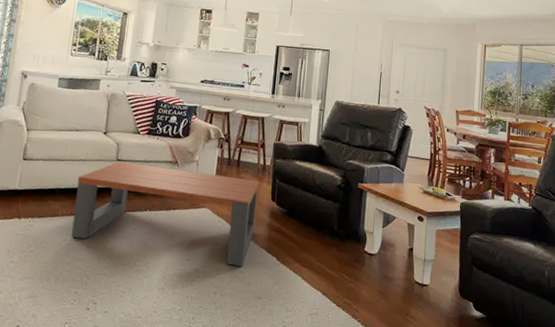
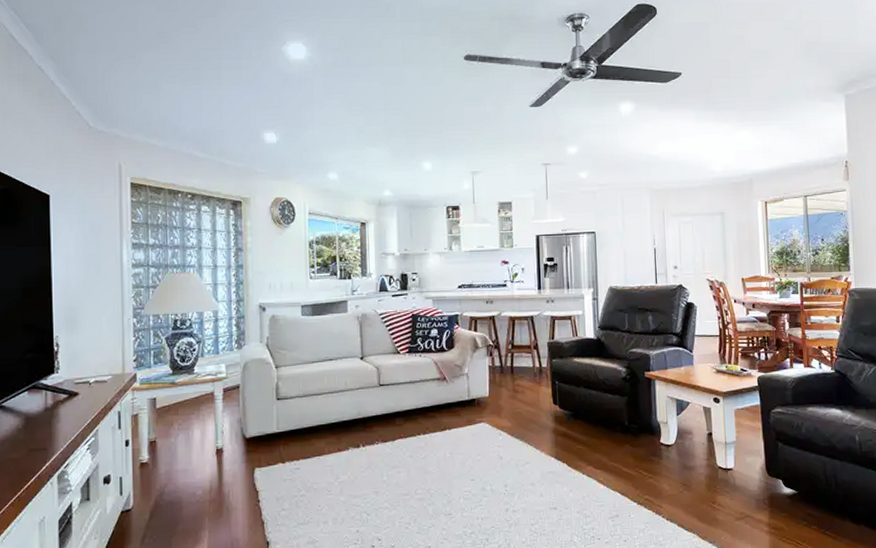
coffee table: present [71,161,260,267] -> none [339,385,539,479]

